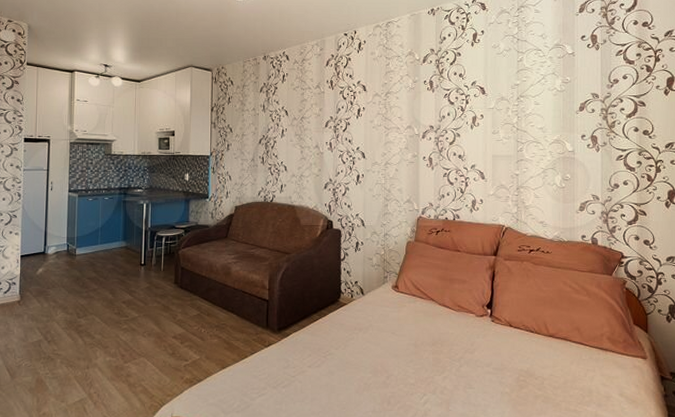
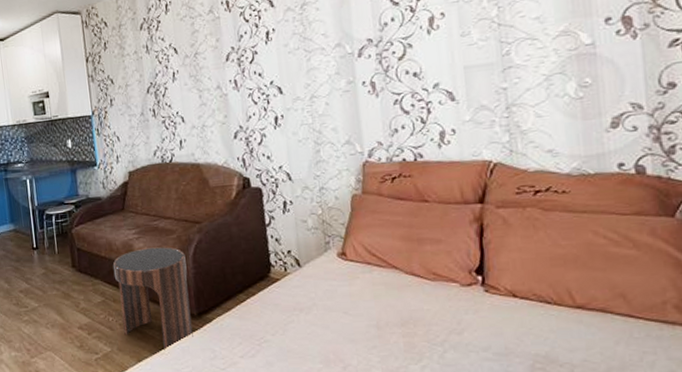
side table: none [211,271,274,360] -> present [113,247,193,351]

